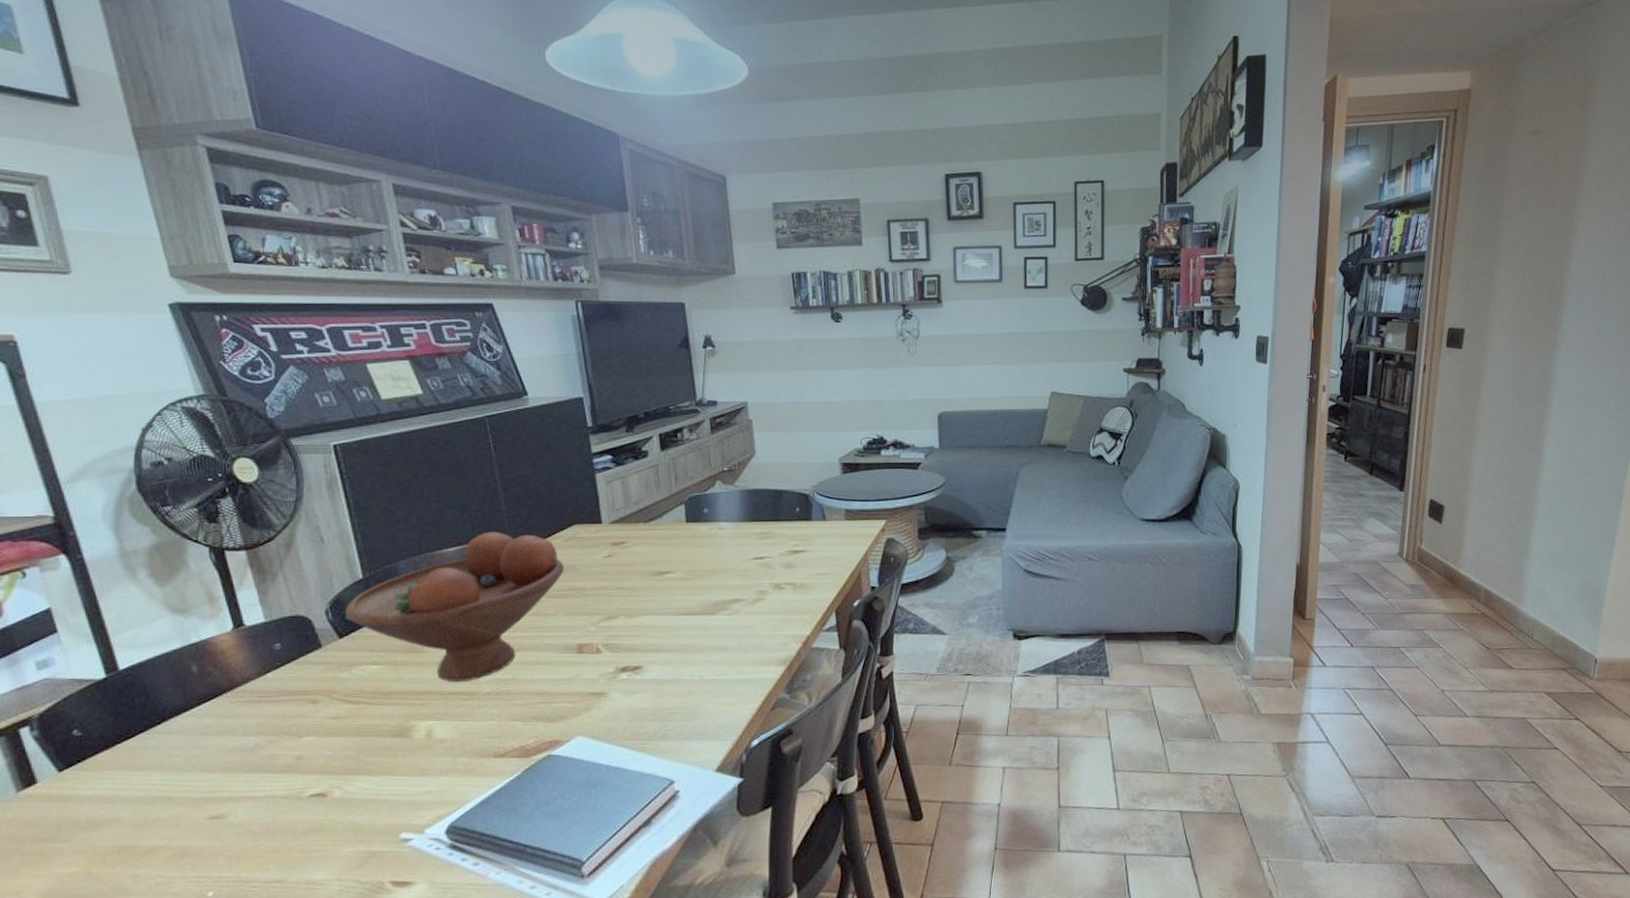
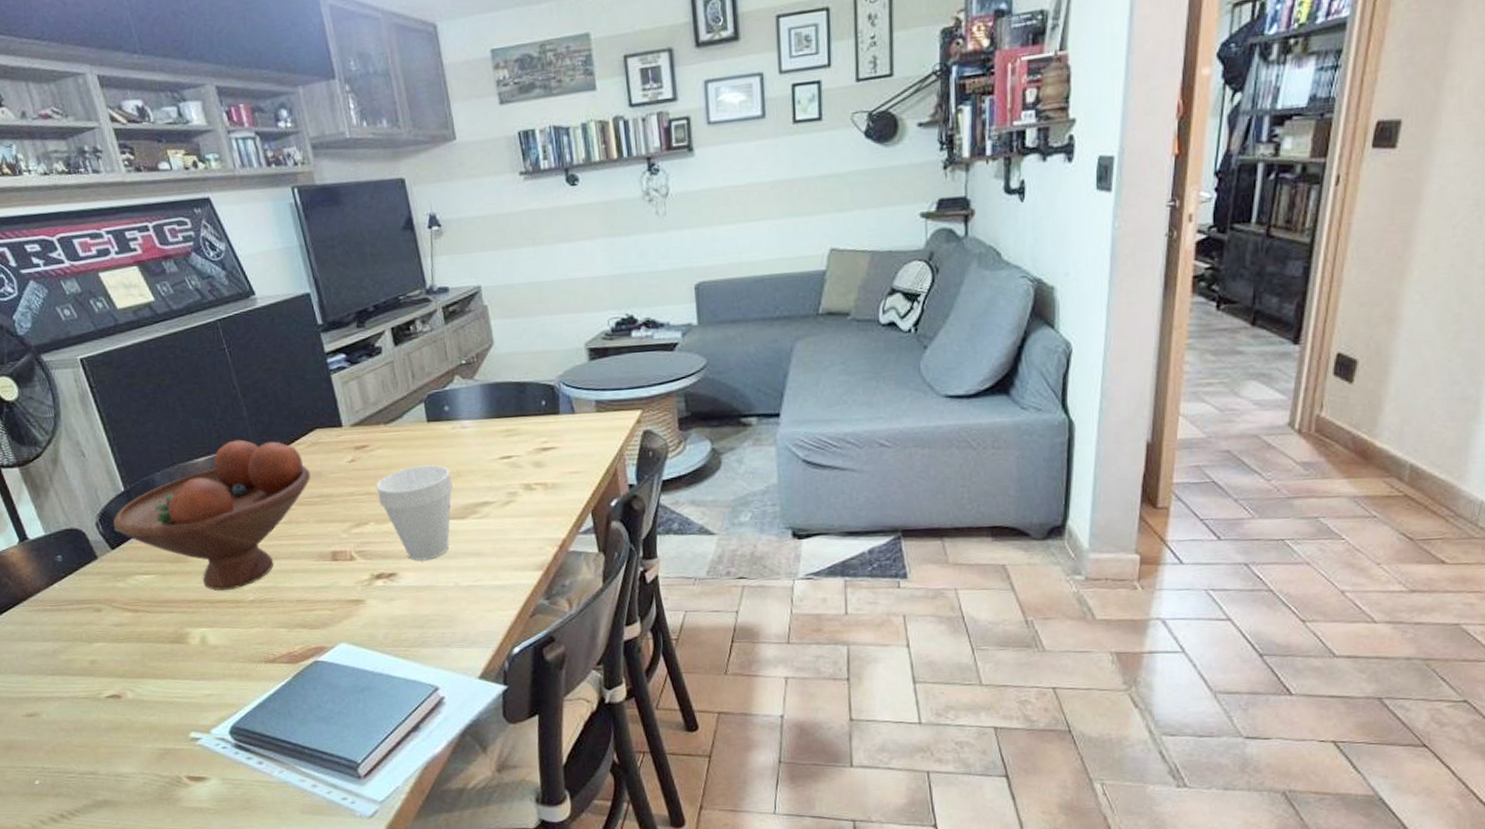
cup: none [629,562,706,654] -> present [376,464,453,561]

